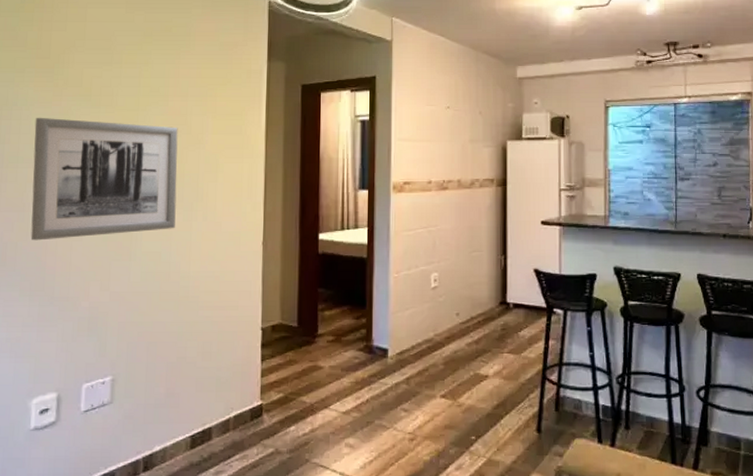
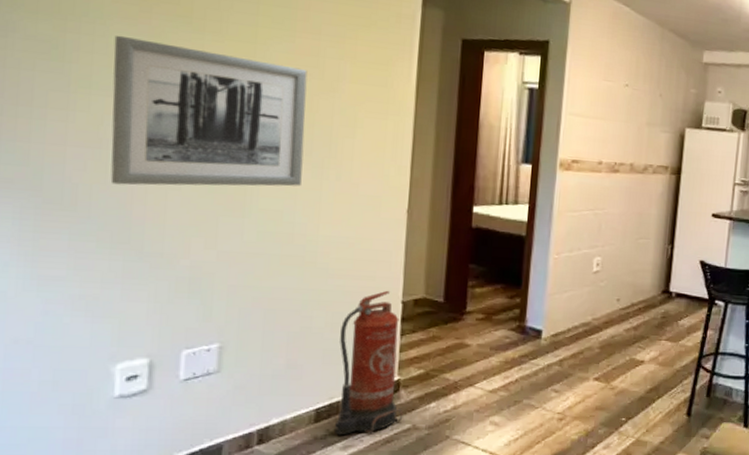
fire extinguisher: none [208,318,267,461] -> present [335,290,404,436]

